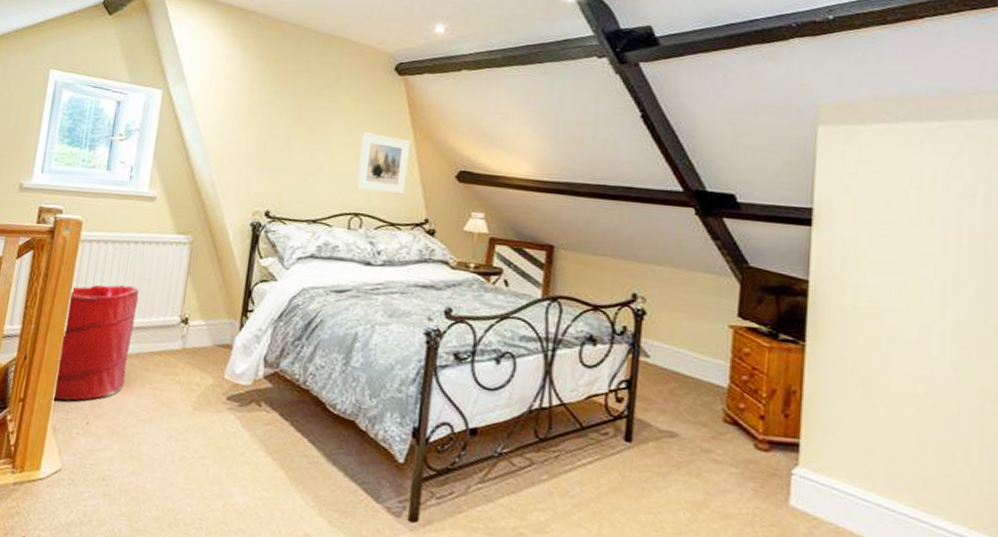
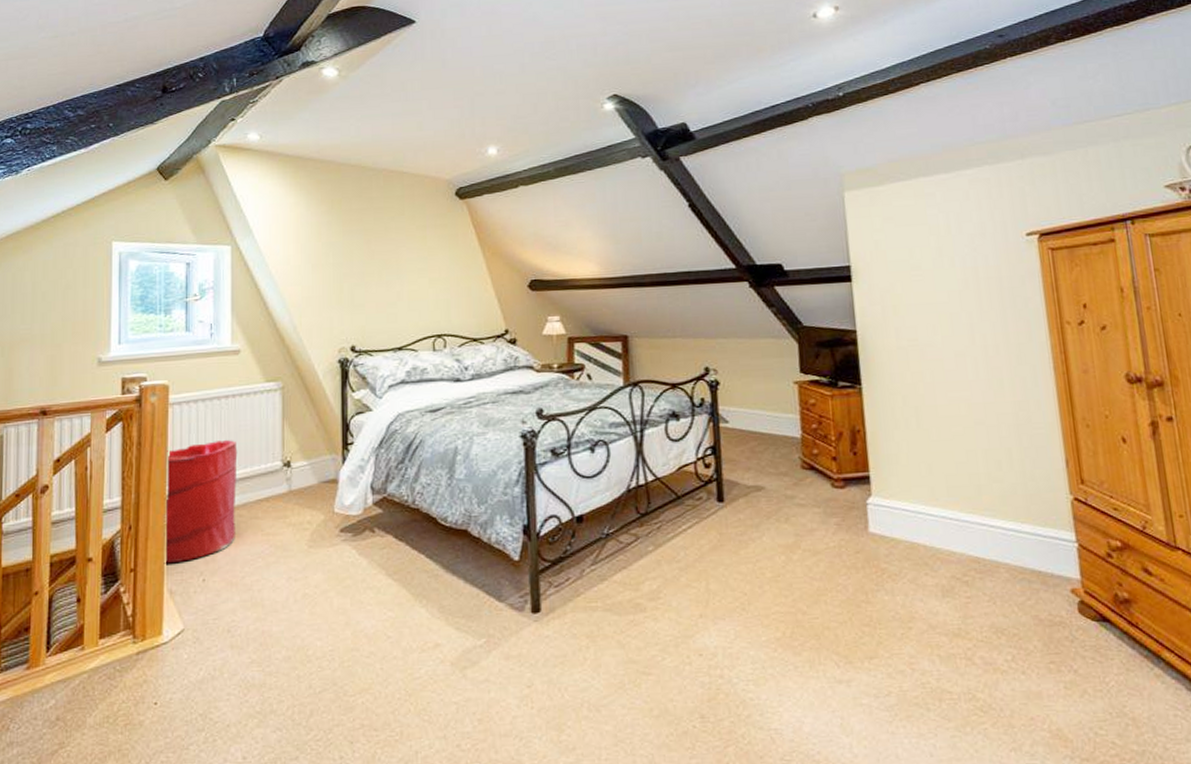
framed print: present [356,132,411,194] -> none [433,257,482,313]

